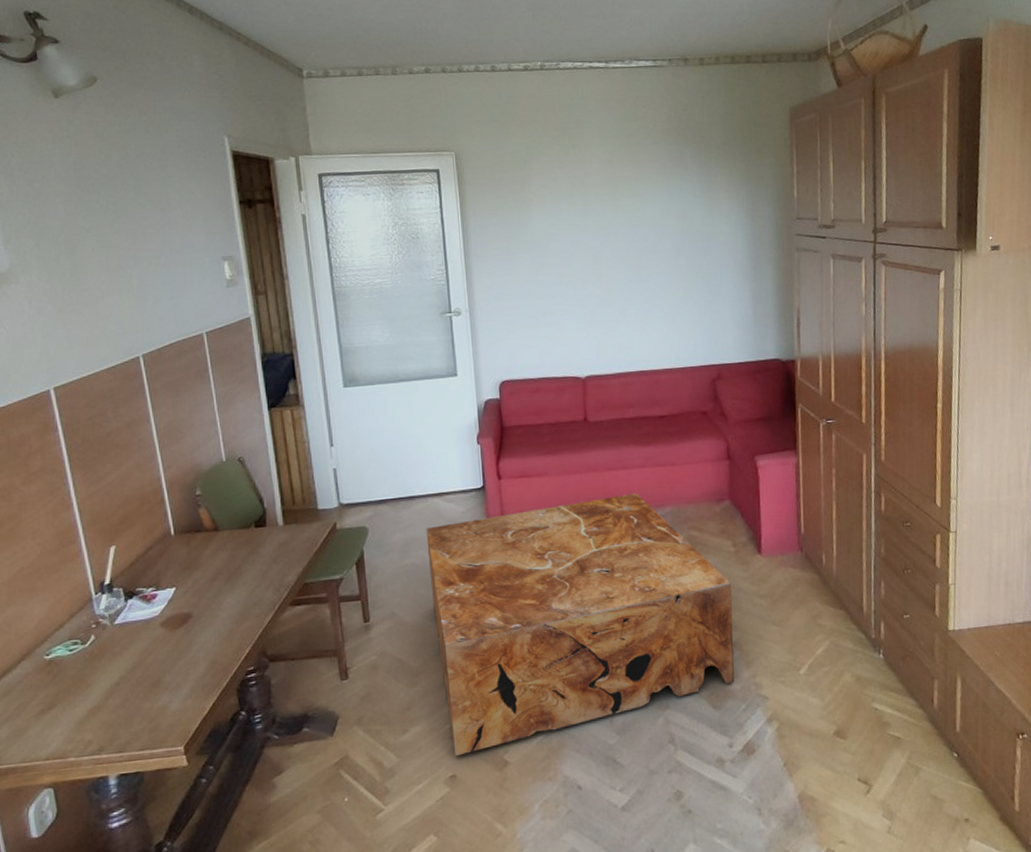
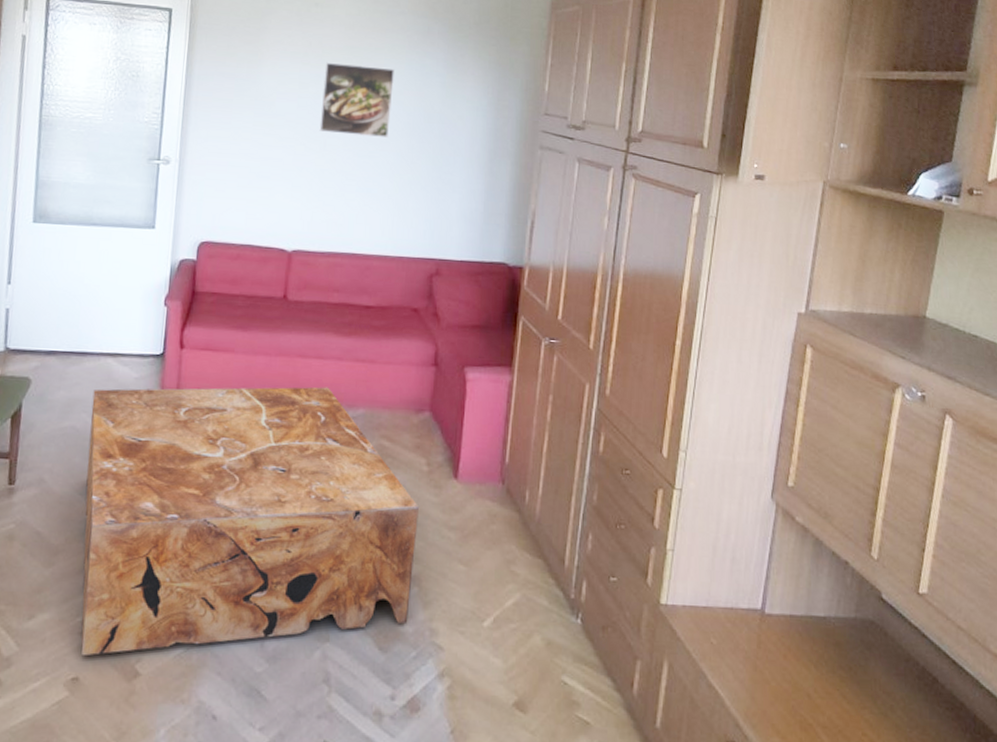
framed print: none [590,196,658,265] -> present [319,62,395,137]

